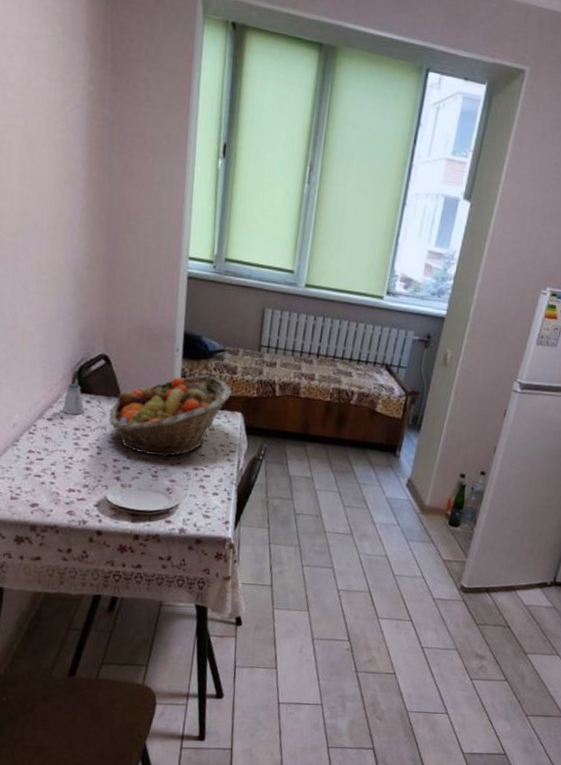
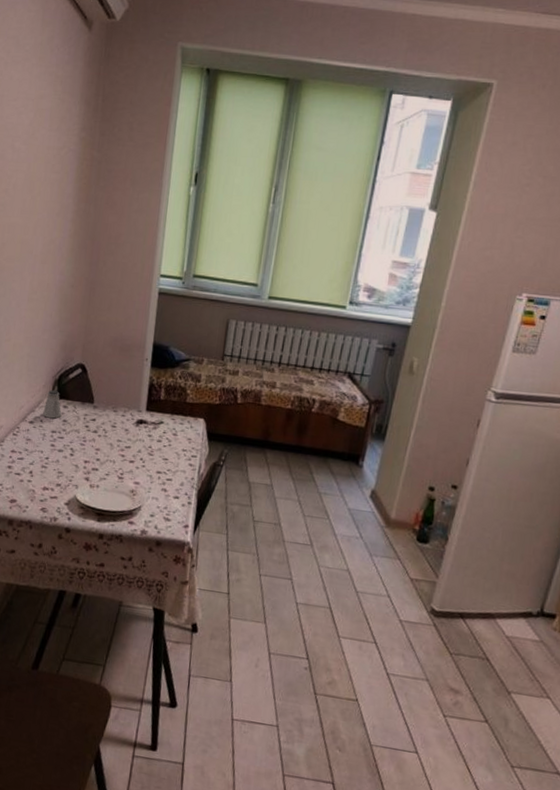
fruit basket: present [109,374,231,457] -> none [82,382,195,460]

